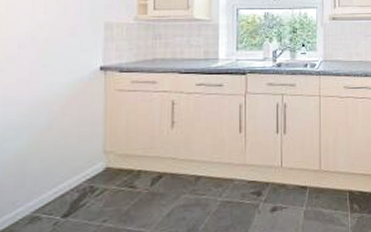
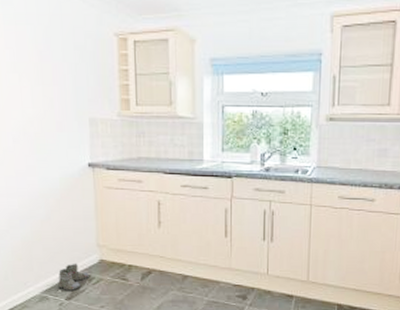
boots: none [54,173,92,207] -> present [58,263,89,291]

